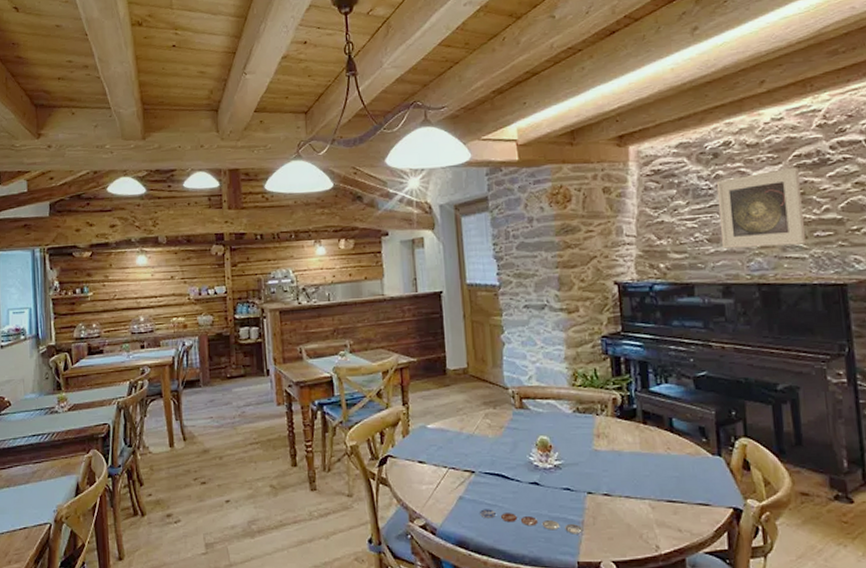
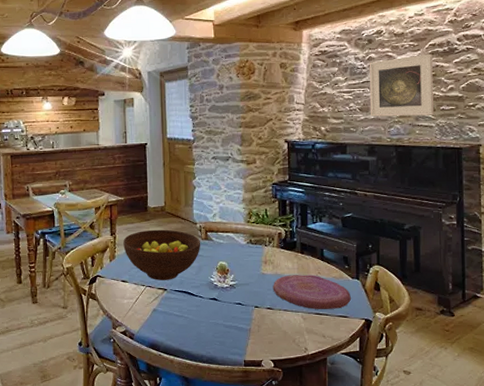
fruit bowl: none [418,396,515,461] -> present [123,229,201,280]
plate: present [480,509,584,534] -> none [169,319,250,339]
plate: none [609,451,713,495] -> present [273,275,351,309]

